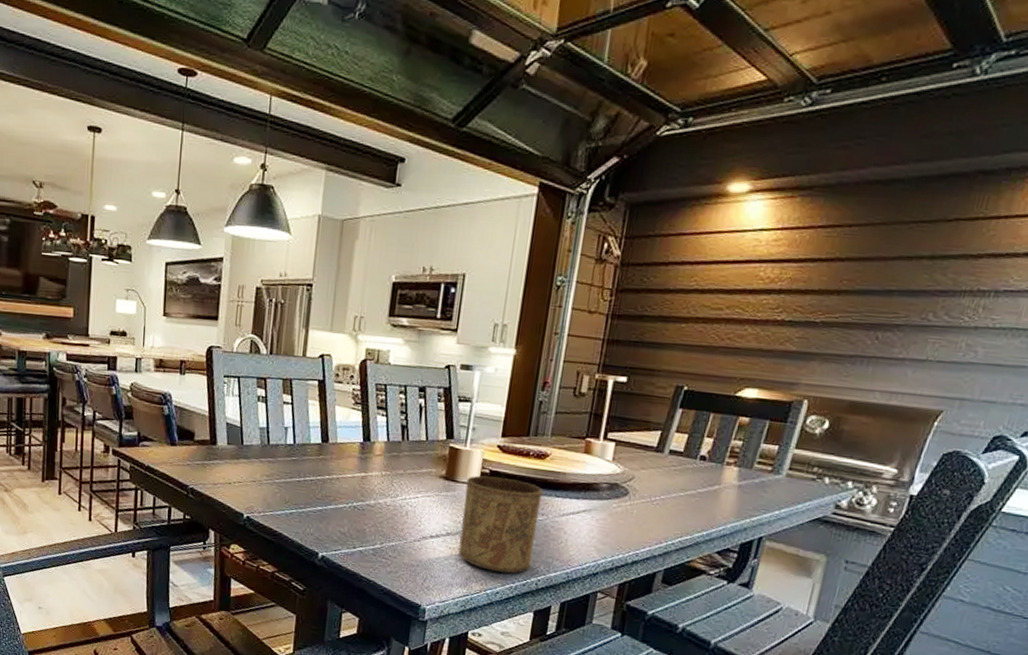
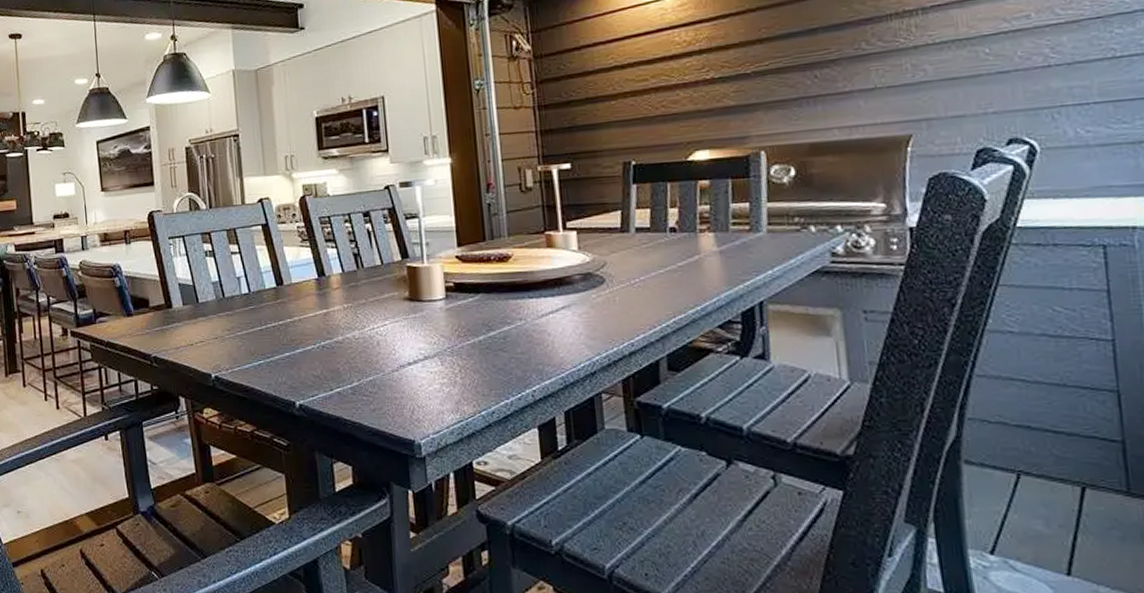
cup: present [458,475,543,574] -> none [432,288,522,390]

